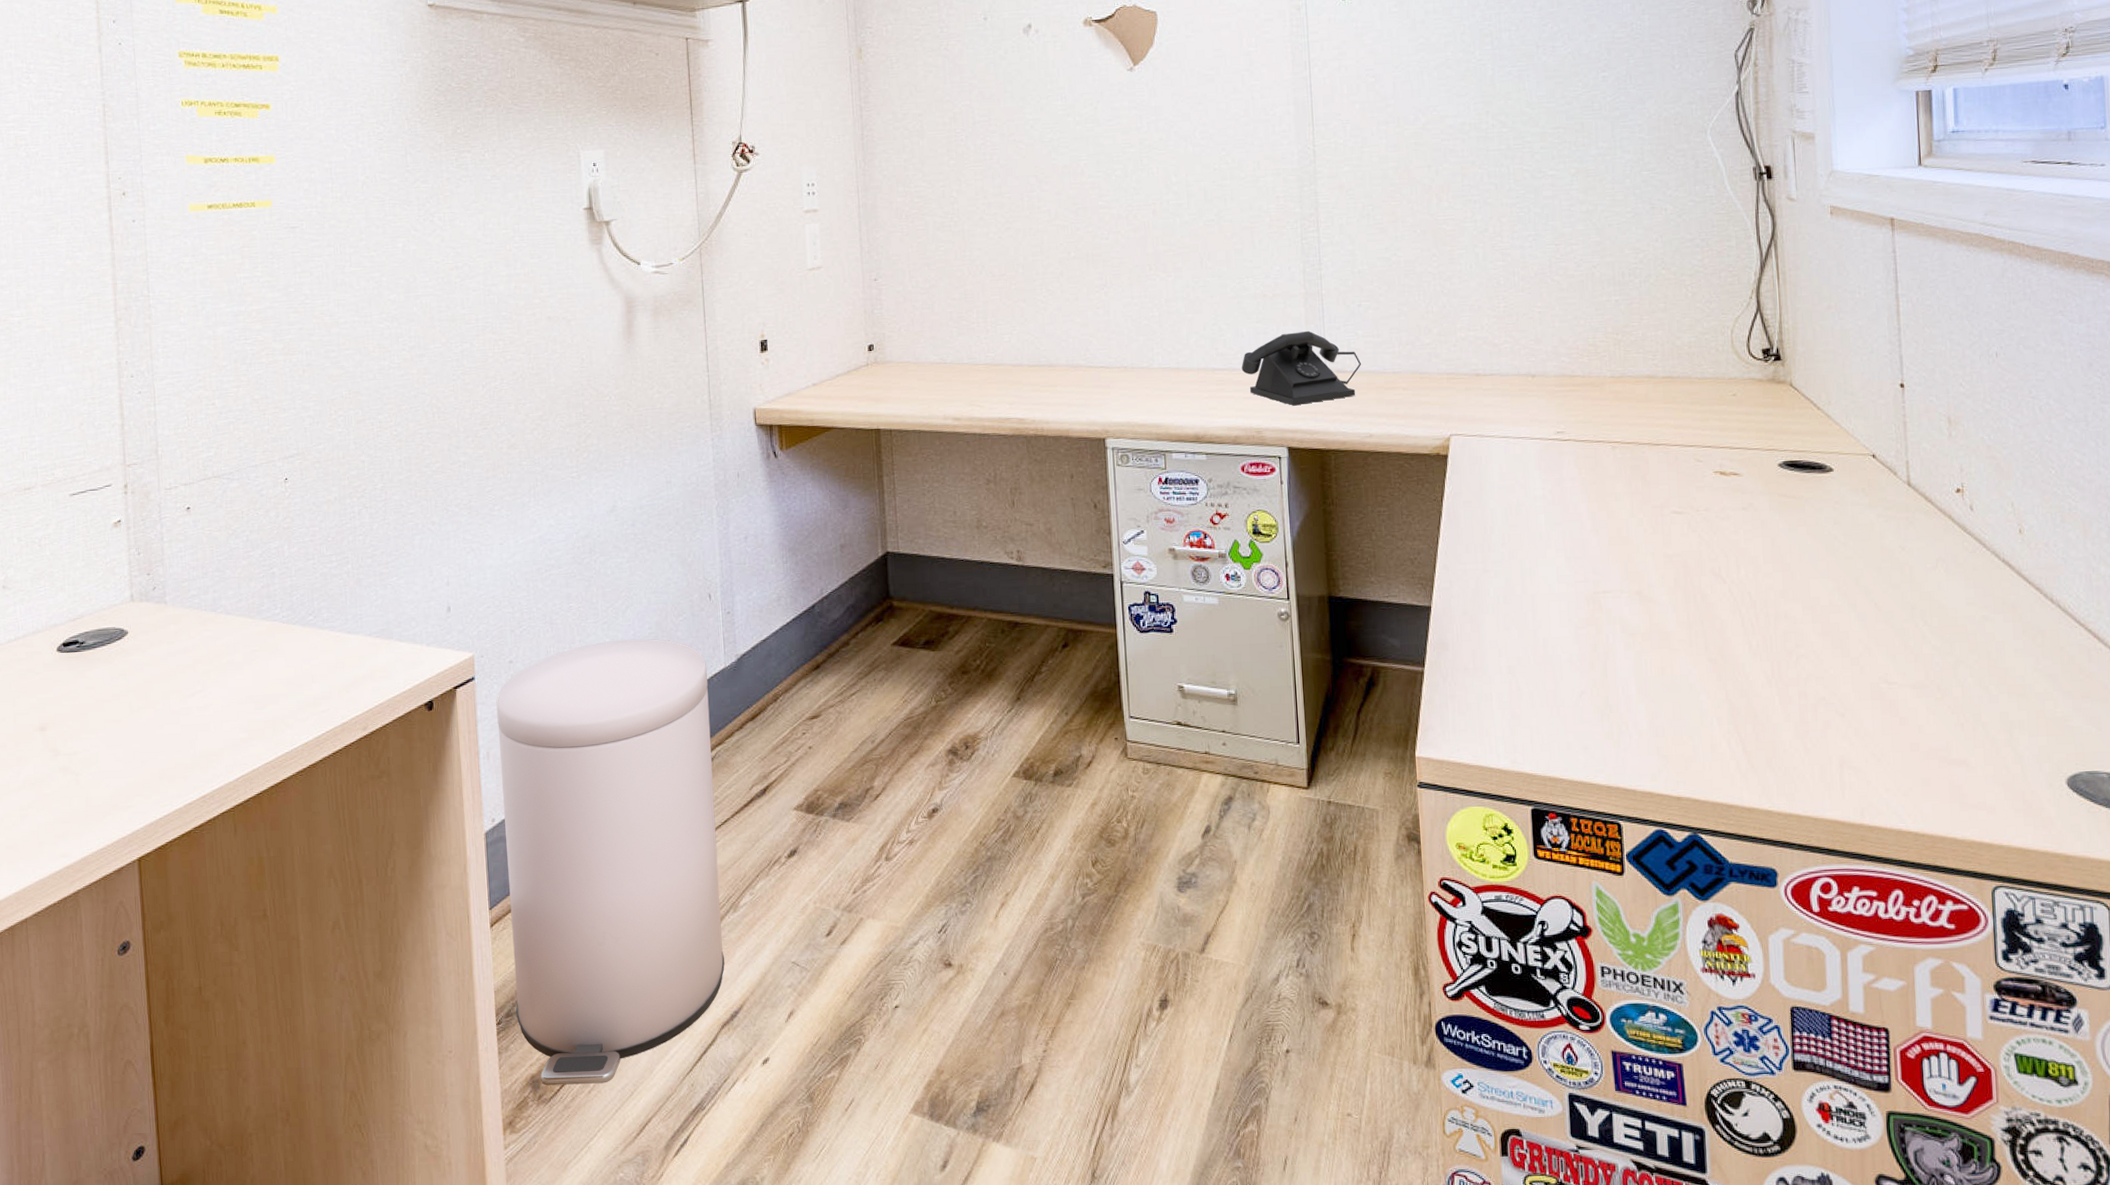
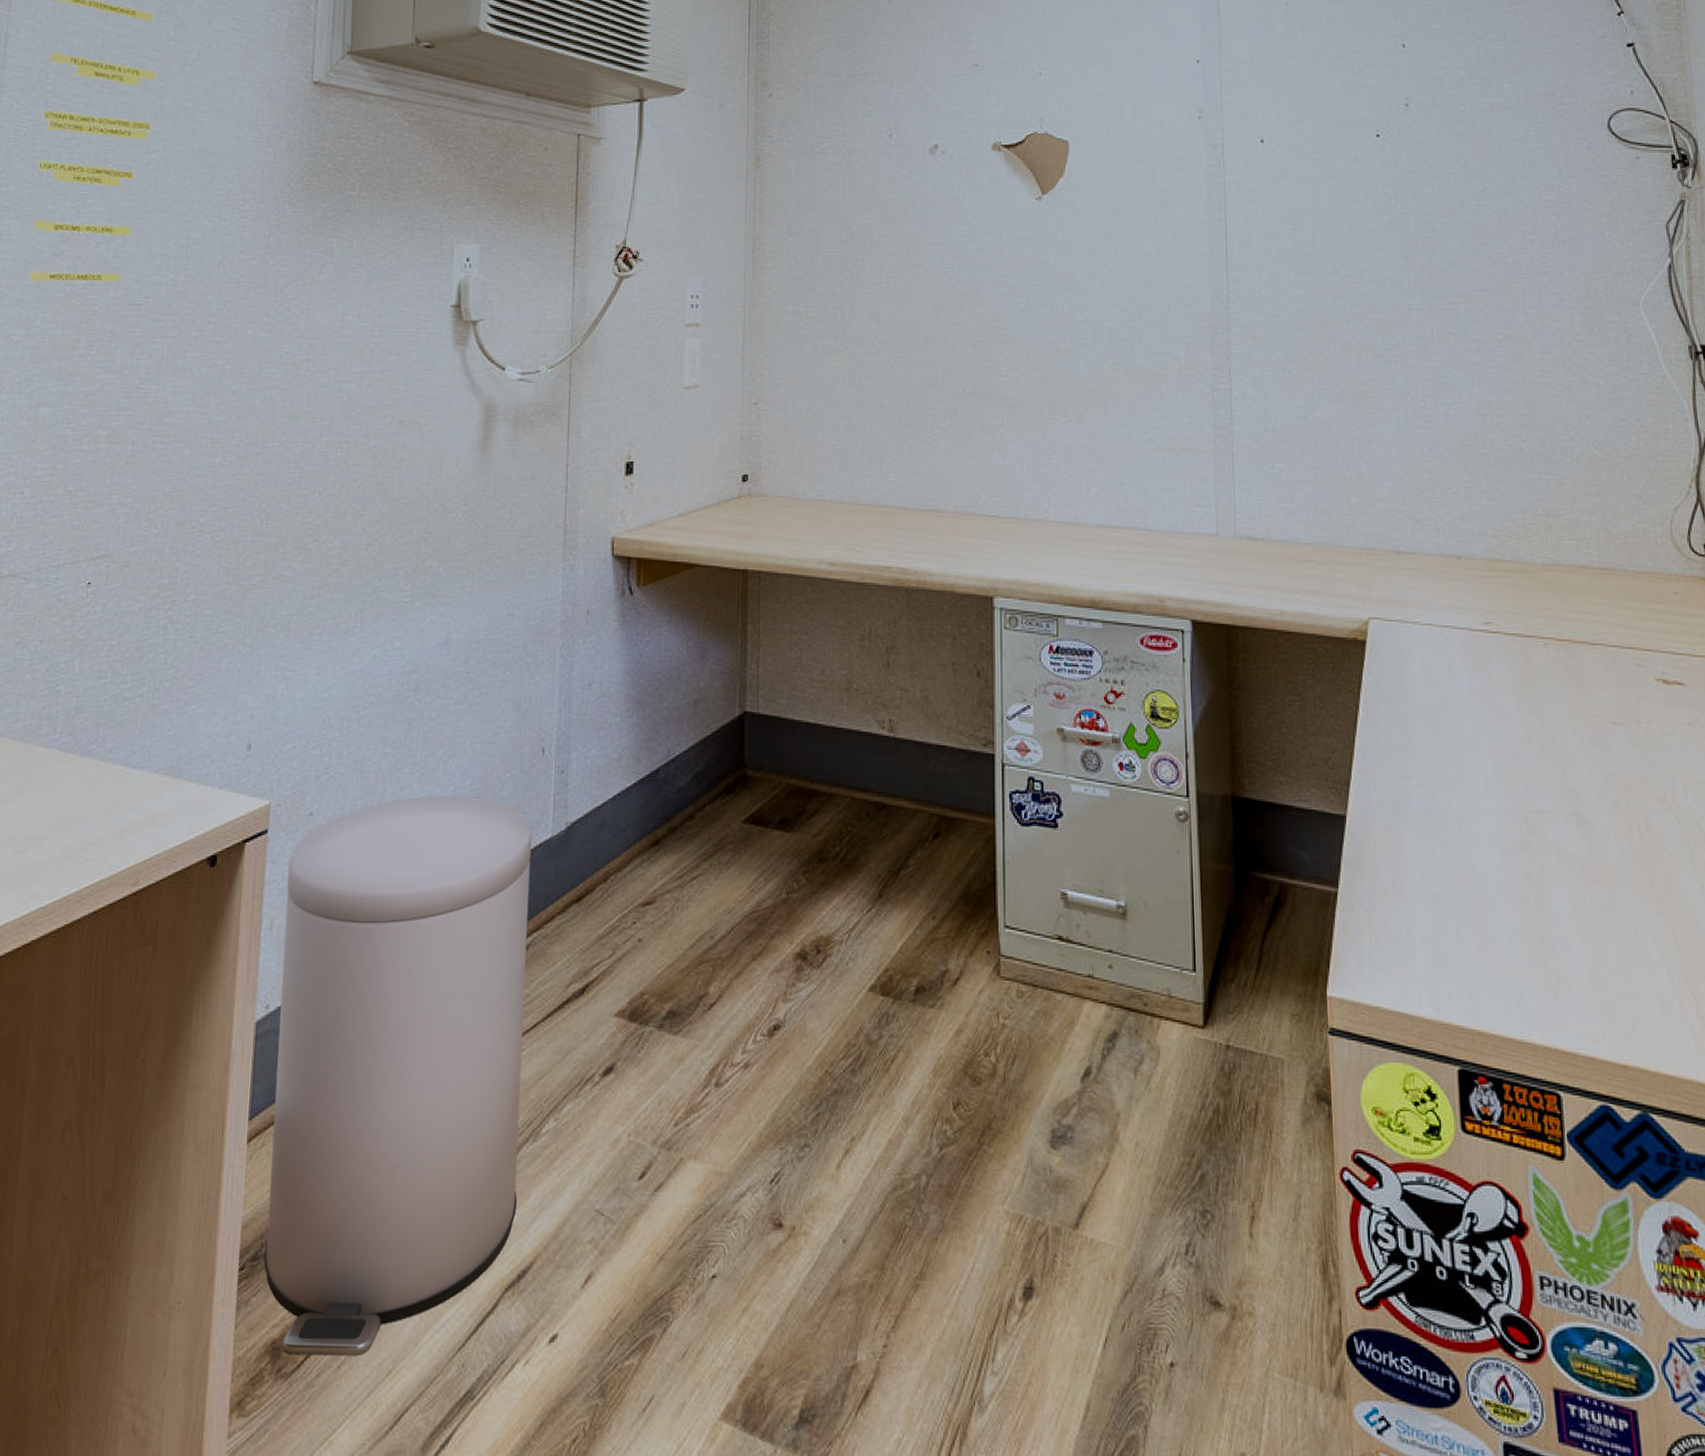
telephone: present [1241,330,1362,406] -> none [1144,491,1274,574]

